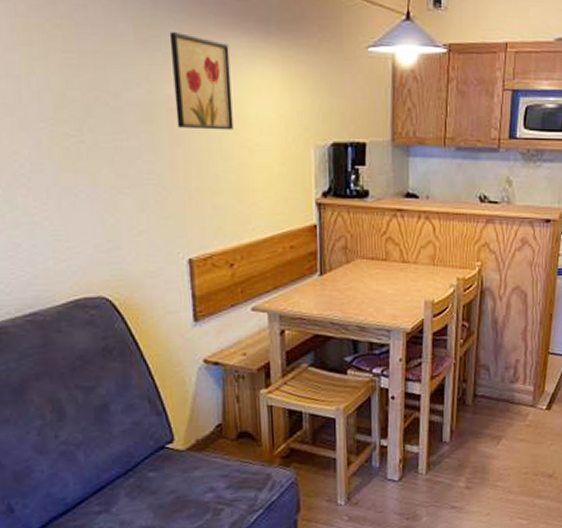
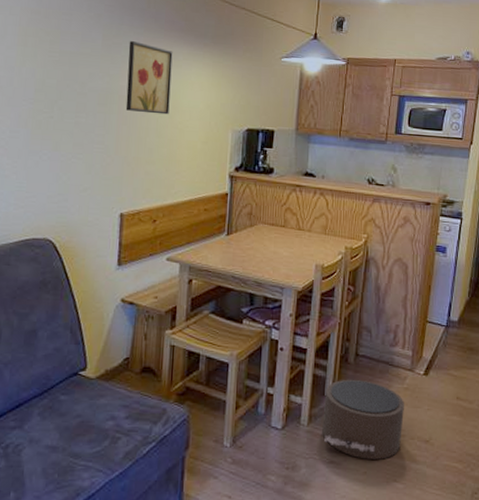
pouf: none [442,421,527,501] -> present [322,379,404,460]

